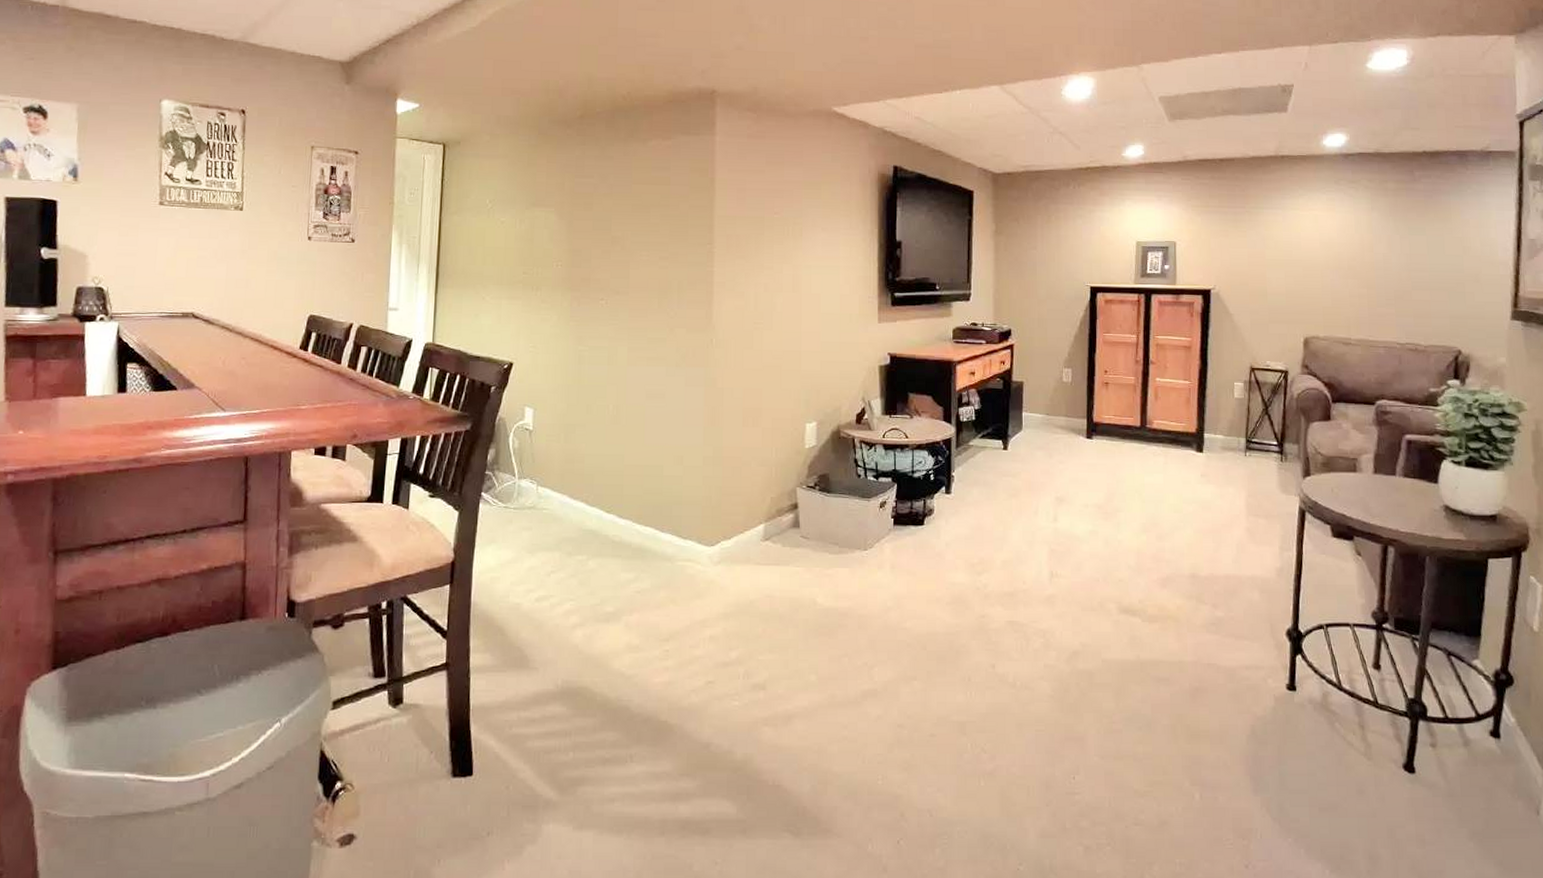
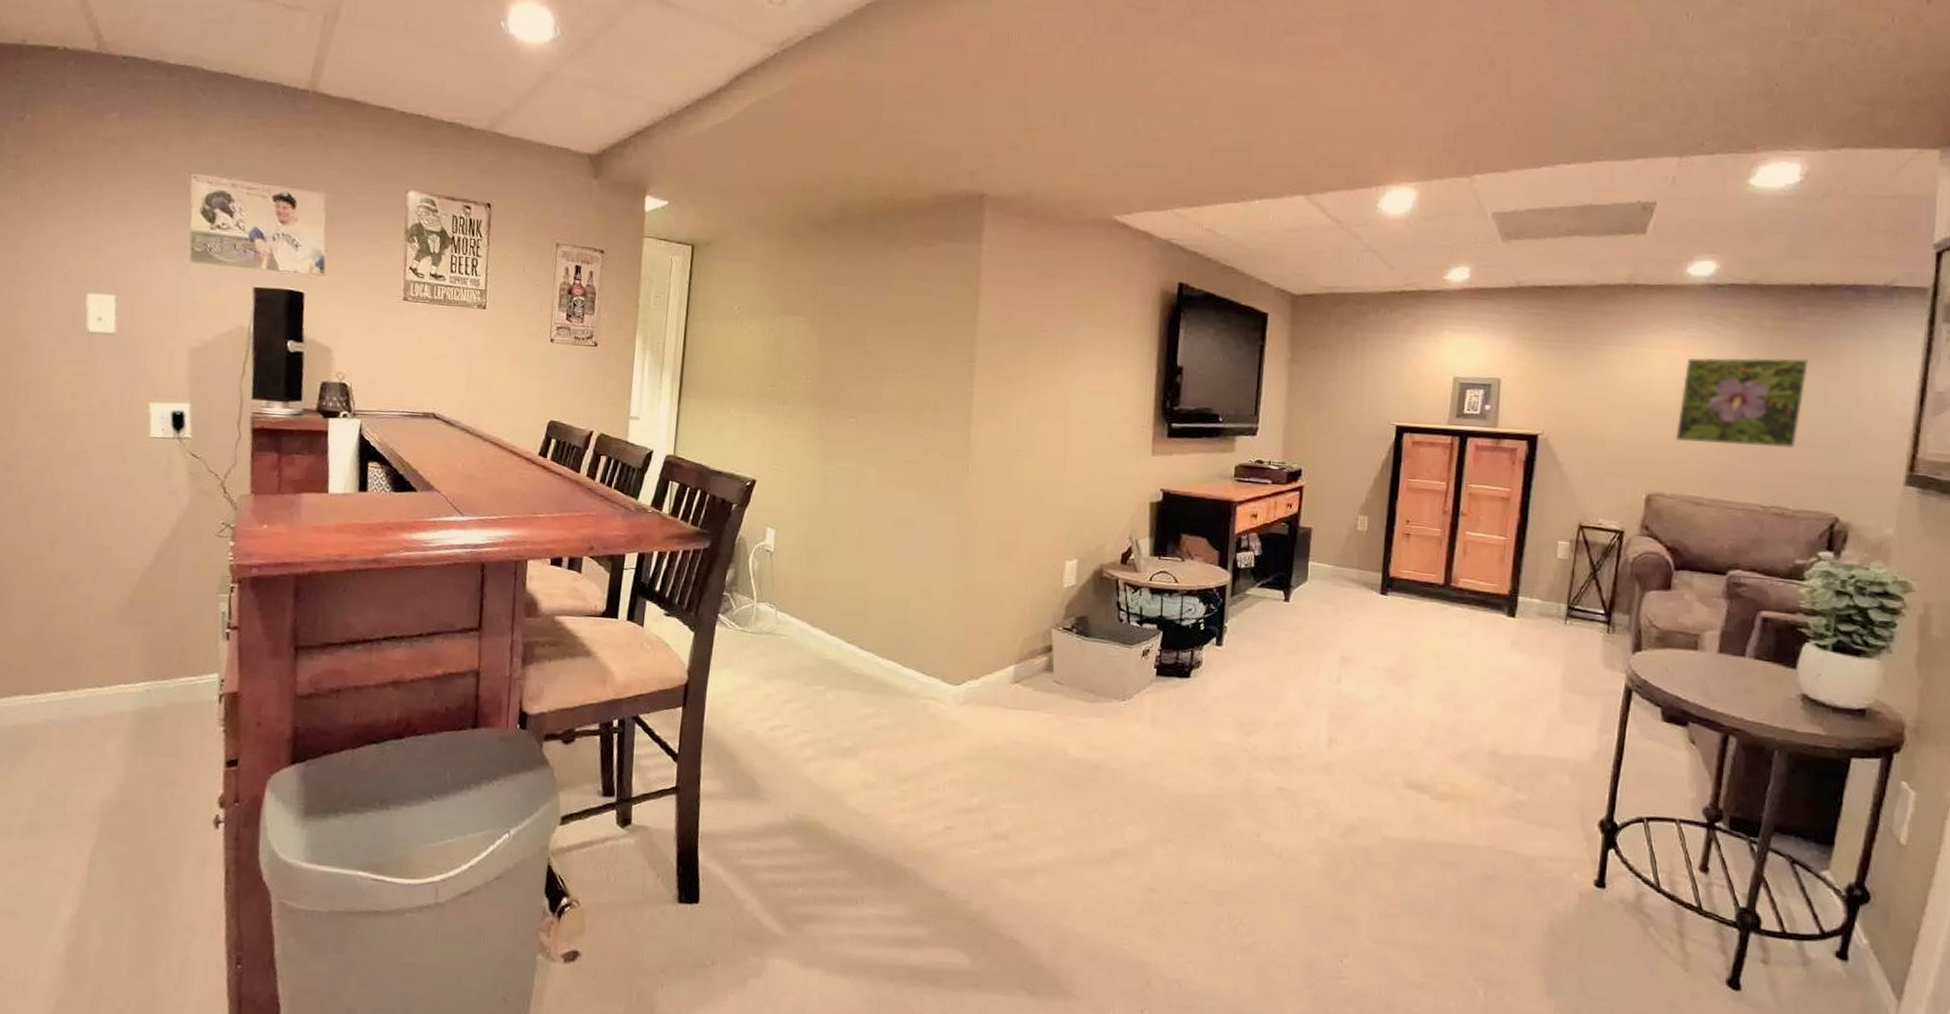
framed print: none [1324,214,1427,293] -> present [1676,357,1808,449]

